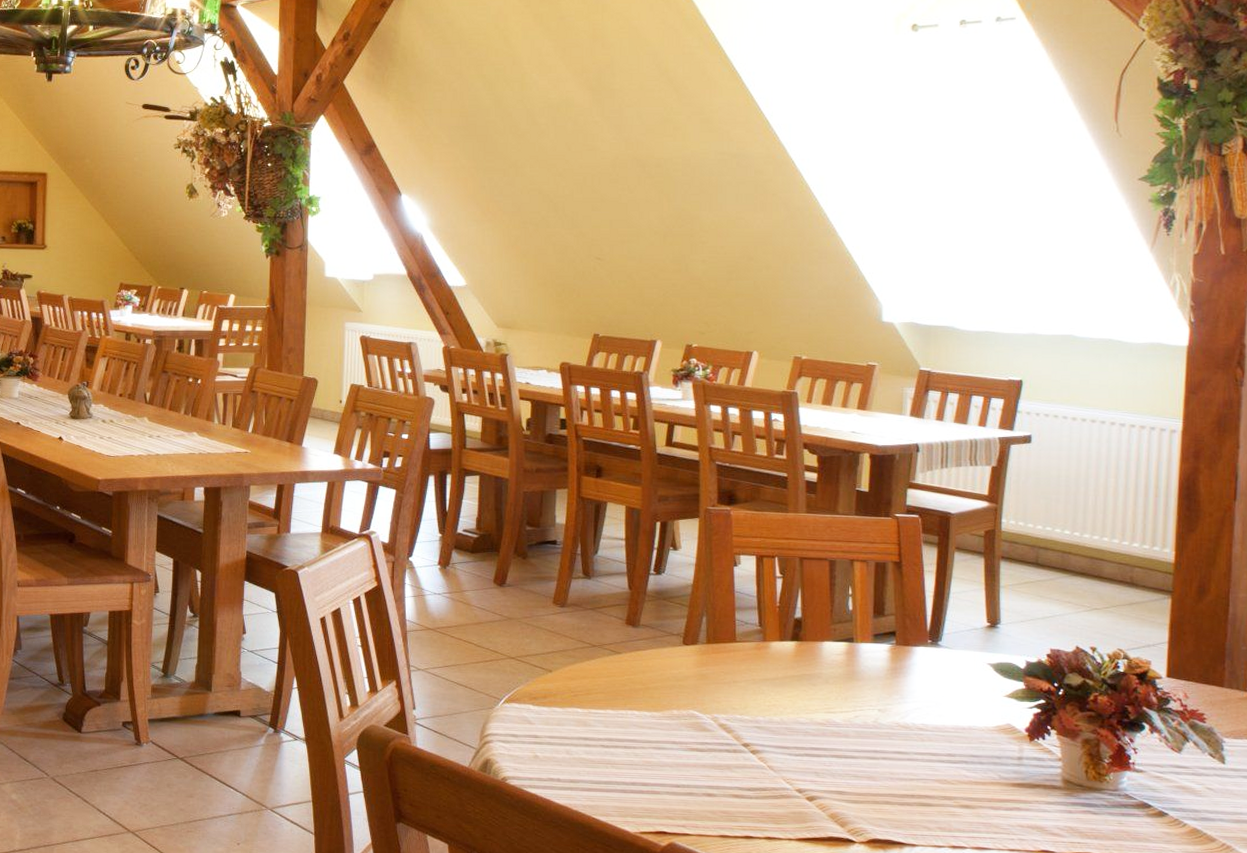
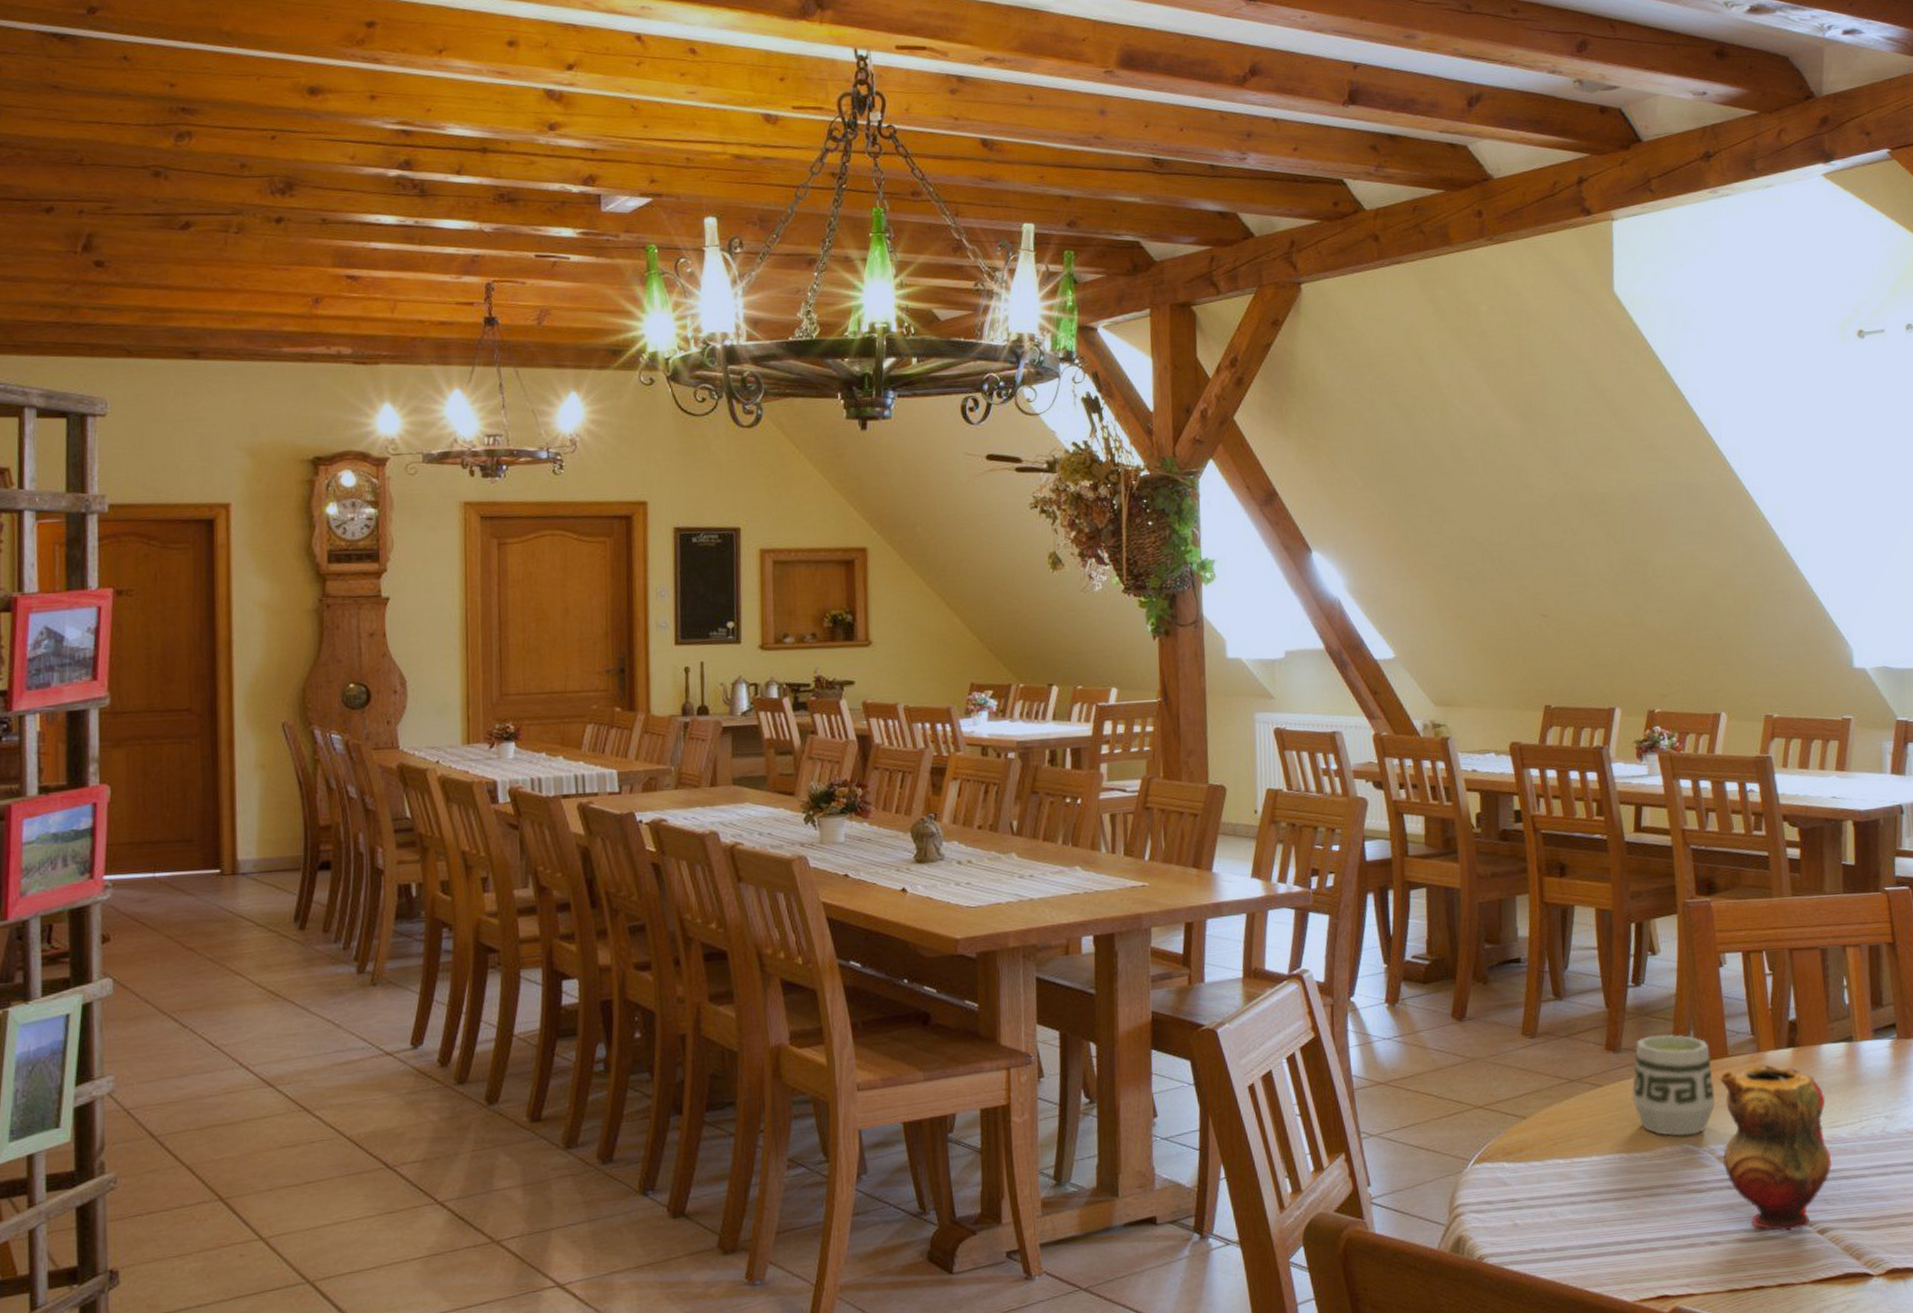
cup: none [646,617,722,703] -> present [1631,1034,1715,1136]
teapot: none [724,651,825,795] -> present [1719,1063,1832,1232]

